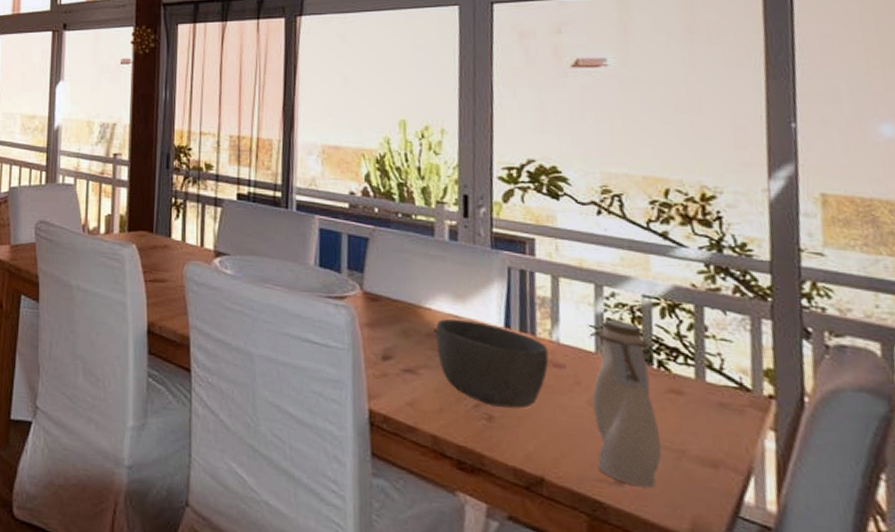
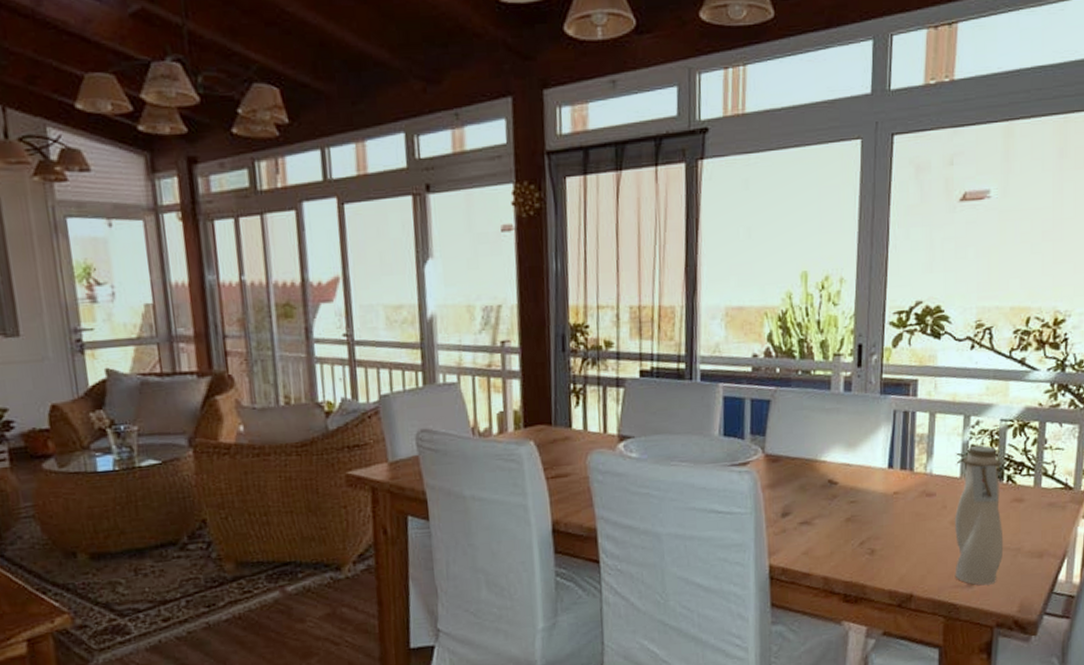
bowl: present [435,318,549,409] -> none [829,466,923,541]

